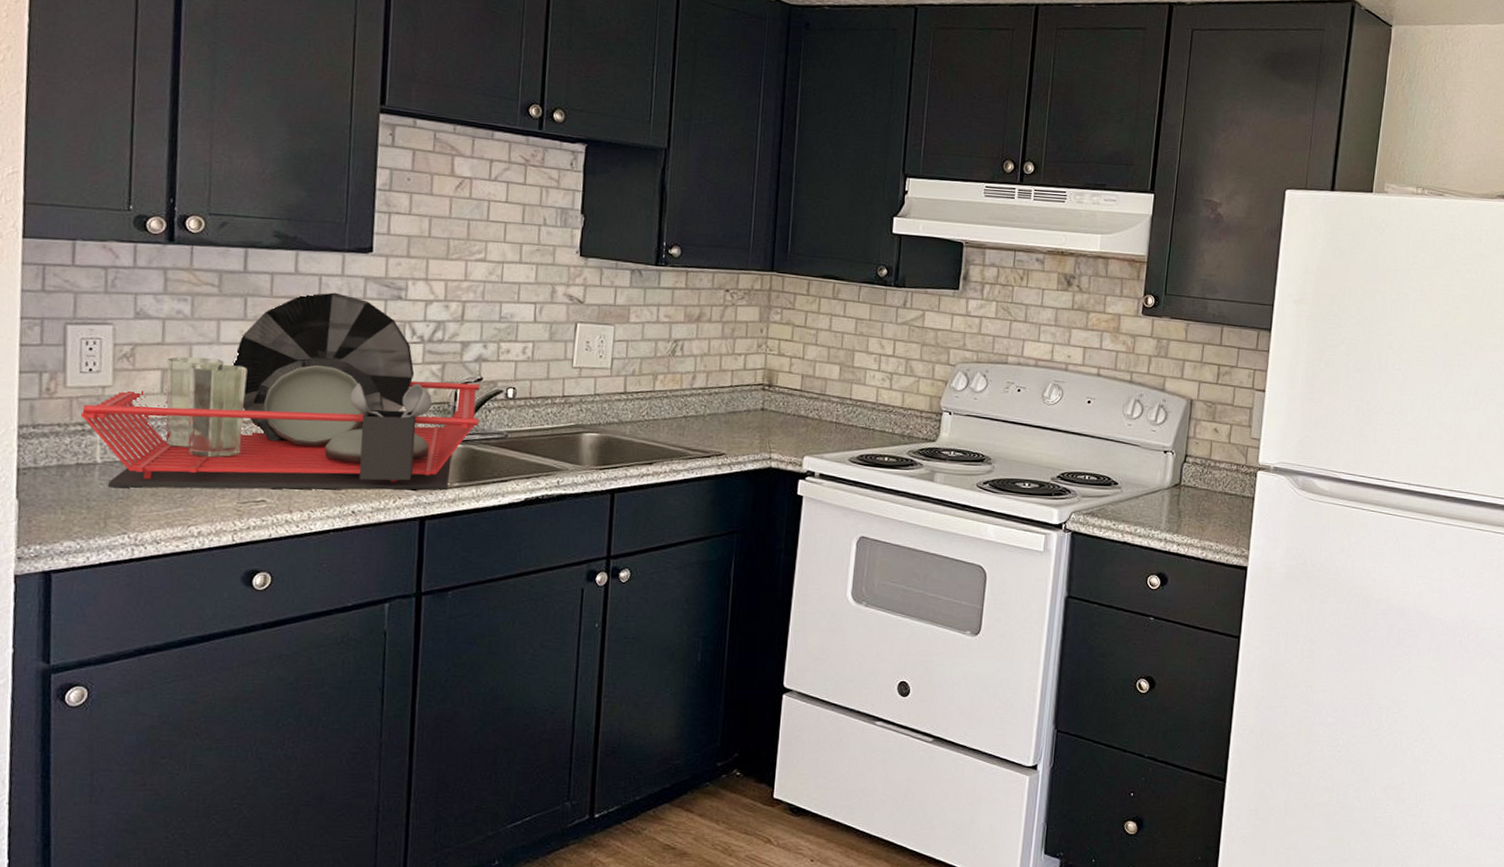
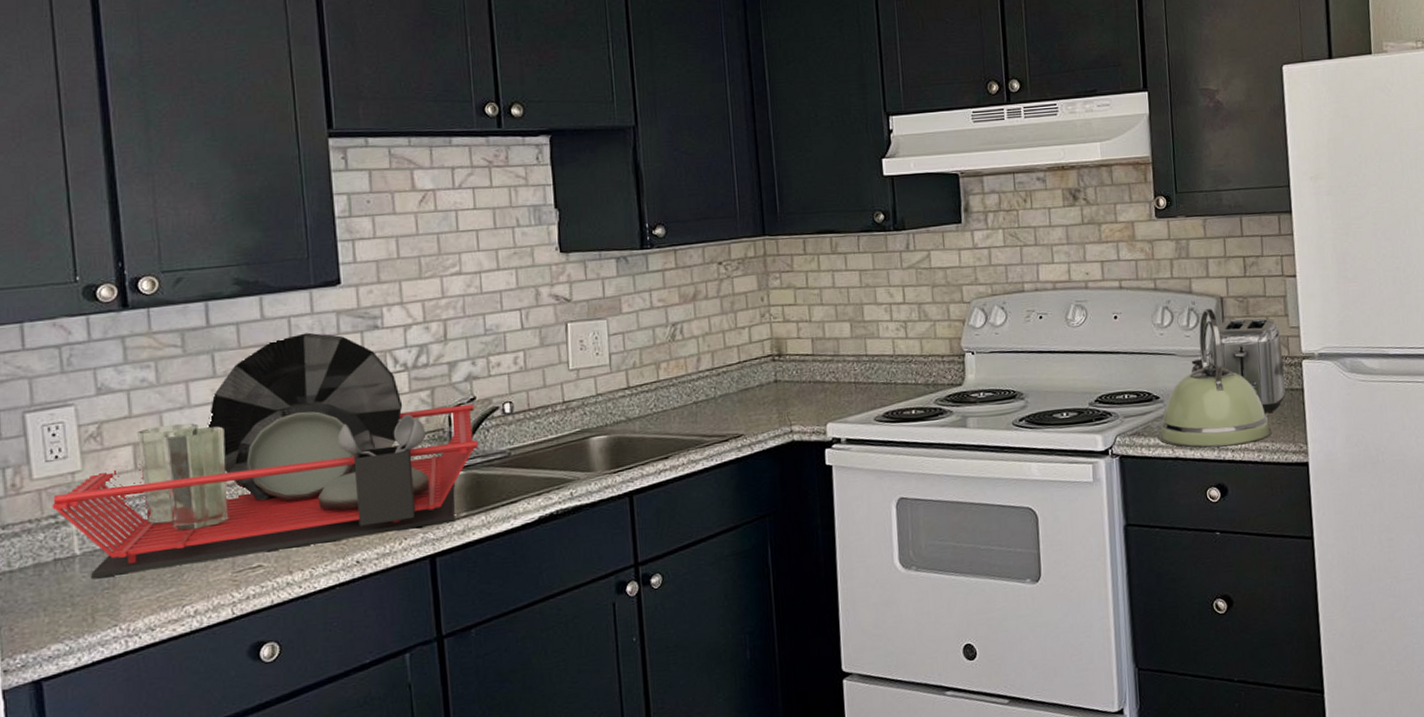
kettle: none [1111,407,1218,541] -> present [1158,308,1272,449]
toaster: none [1173,421,1242,516] -> present [1211,318,1286,414]

